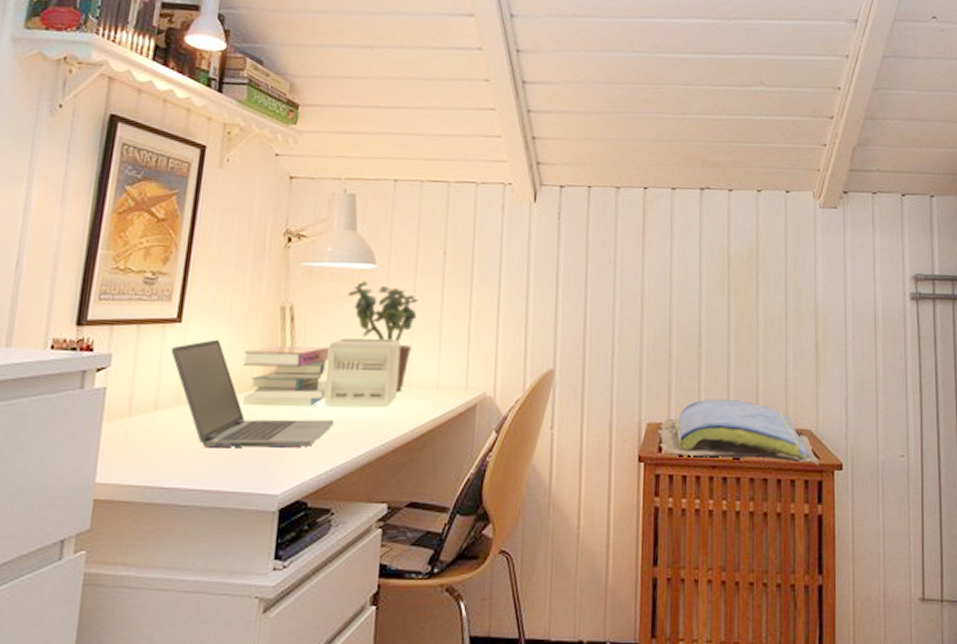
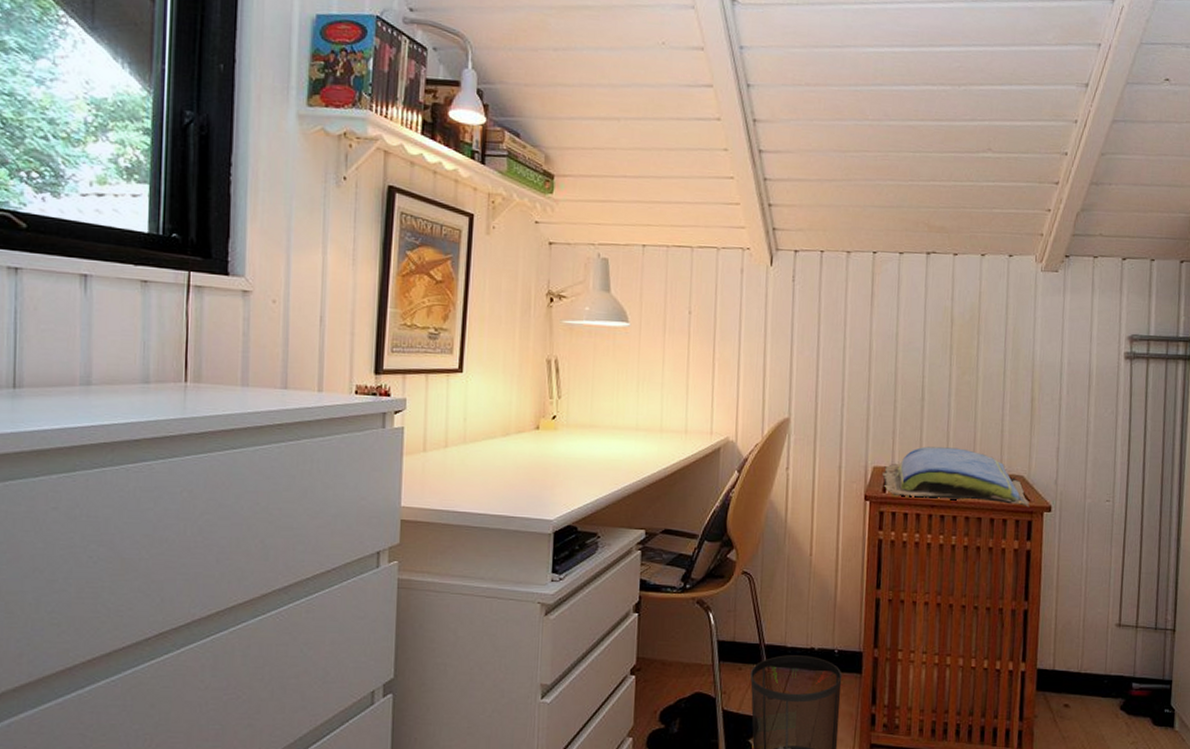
laptop: present [171,339,335,448] -> none [455,387,598,481]
books: present [242,345,330,407] -> none [516,393,591,447]
desk organizer: present [324,338,400,408] -> none [588,388,653,449]
potted plant: present [348,281,418,392] -> none [605,337,667,436]

